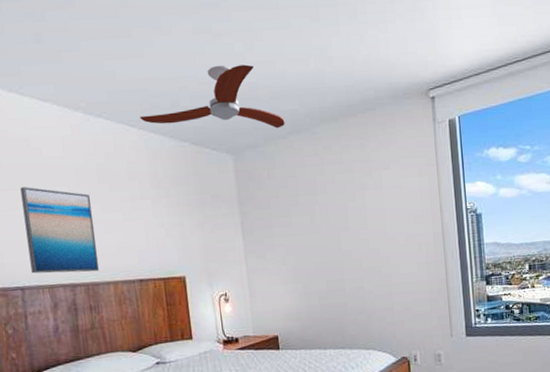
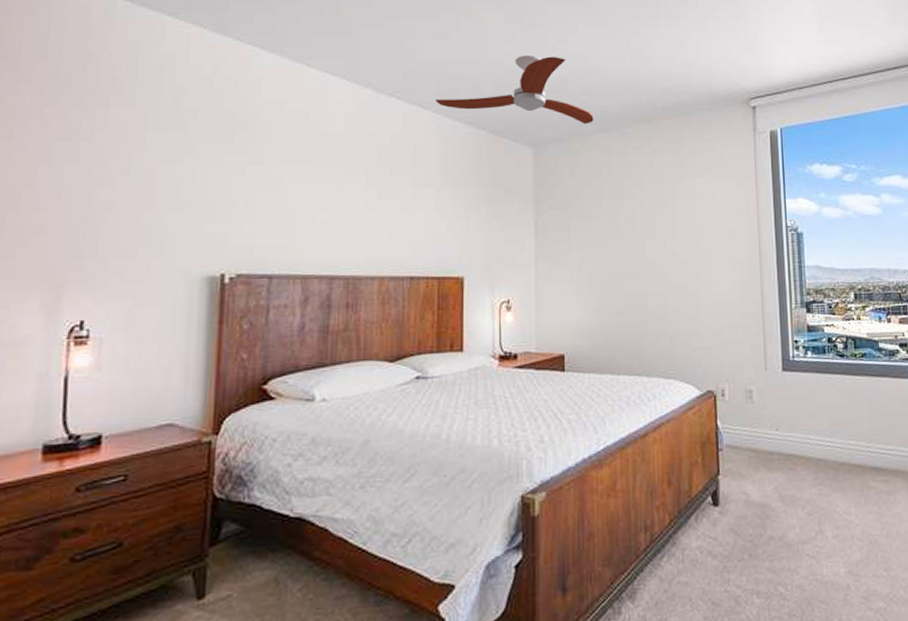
wall art: present [20,187,100,274] -> none [284,163,368,264]

